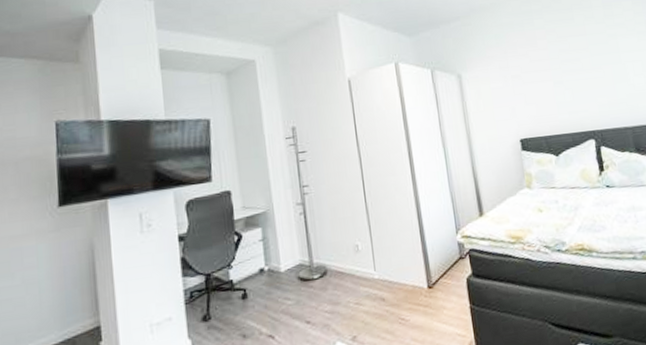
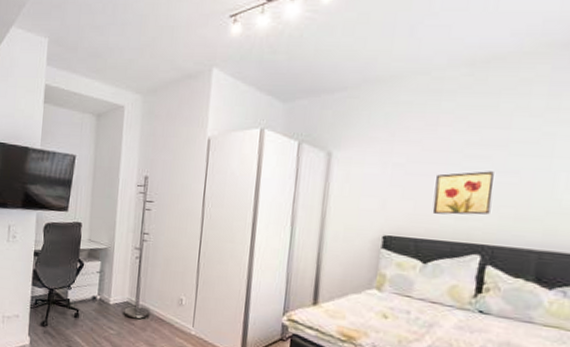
wall art: none [546,70,591,112] -> present [432,171,494,215]

